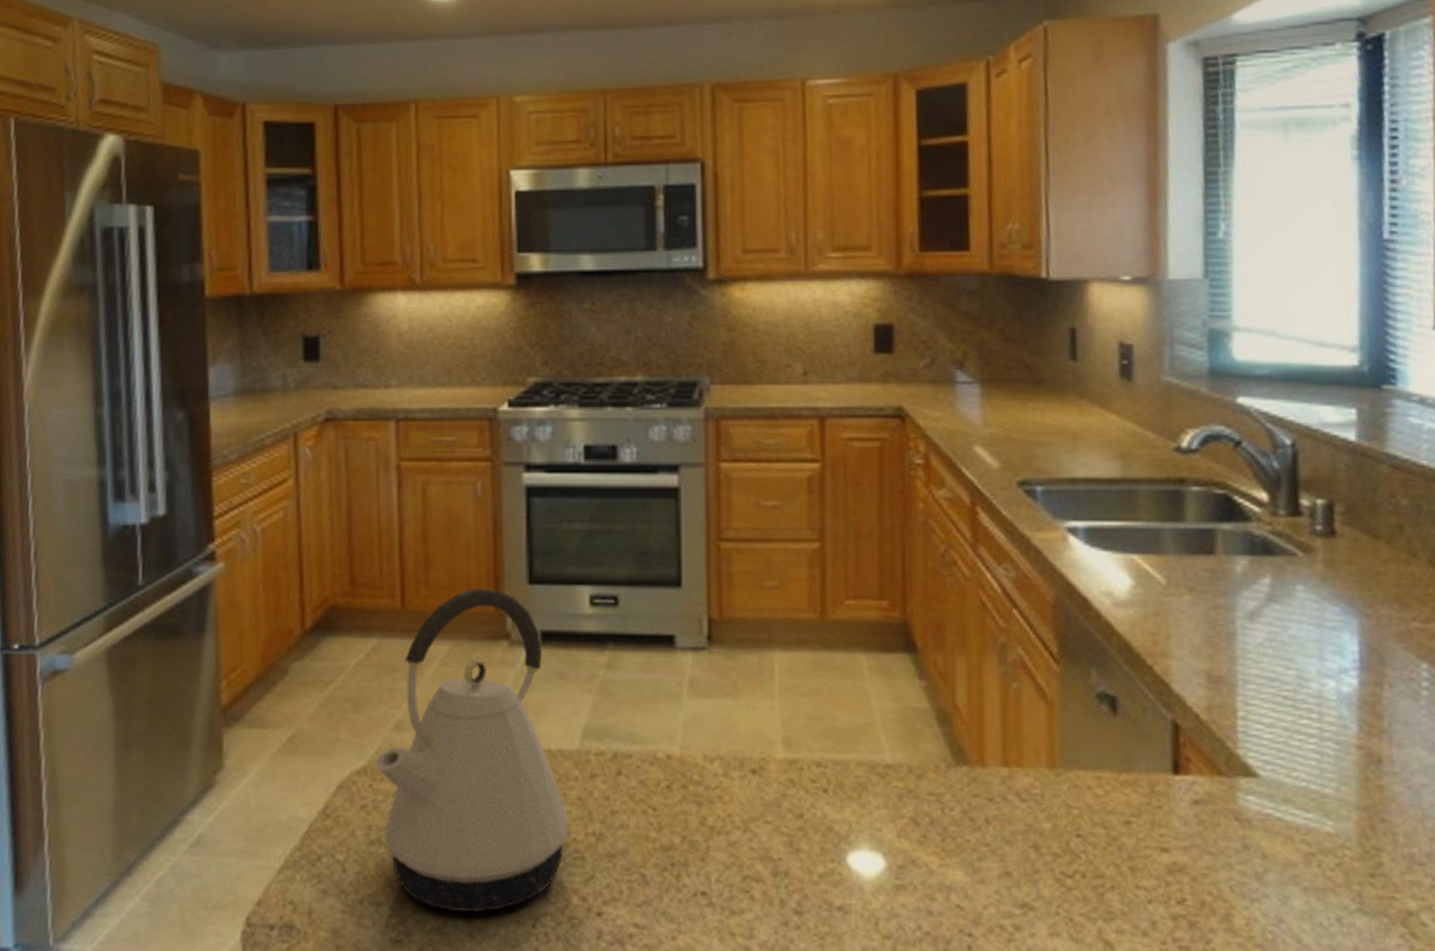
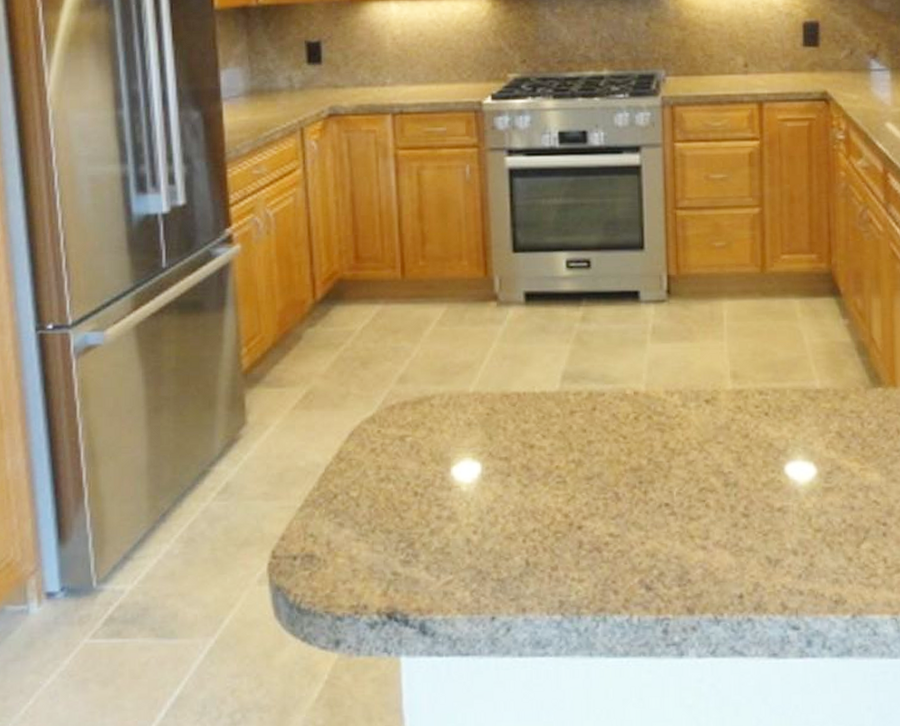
kettle: present [375,587,569,912] -> none [382,257,553,533]

